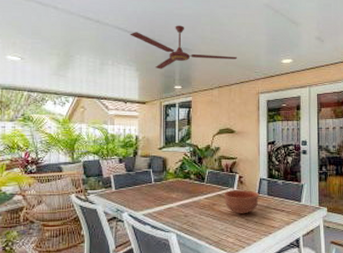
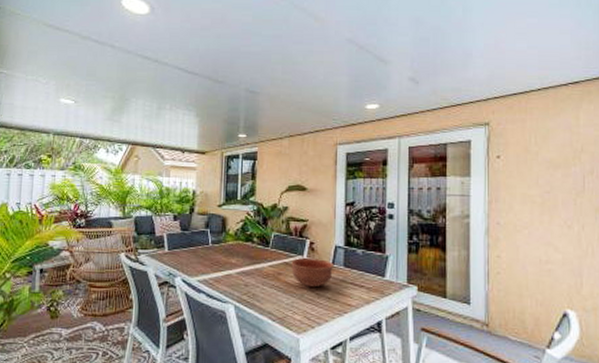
ceiling fan: present [130,25,237,70] -> none [190,64,312,115]

